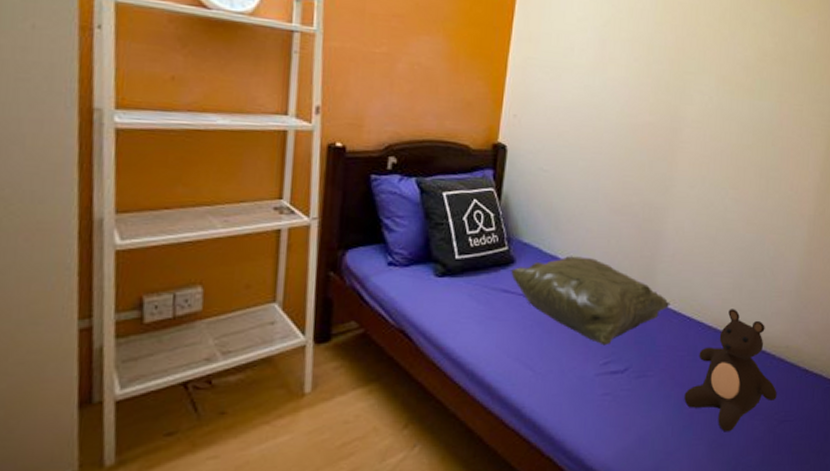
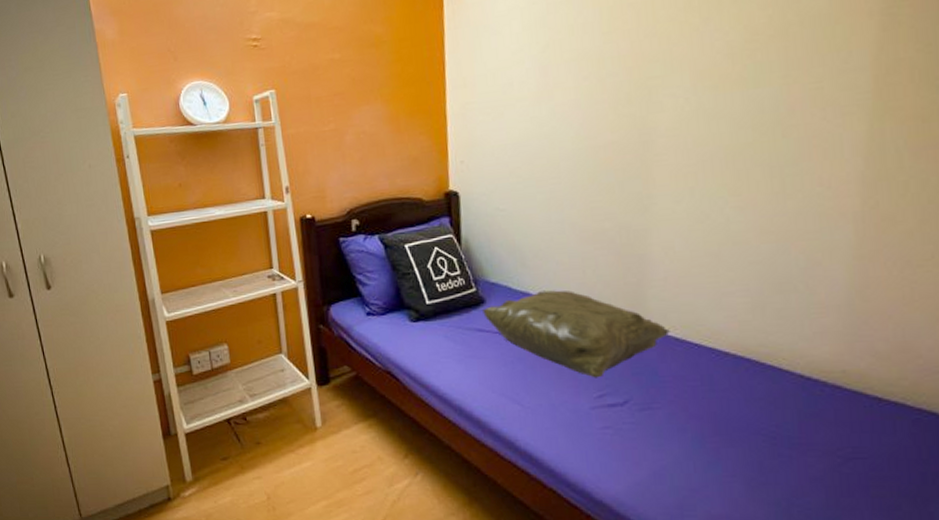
teddy bear: present [684,309,777,432] -> none [704,331,837,470]

